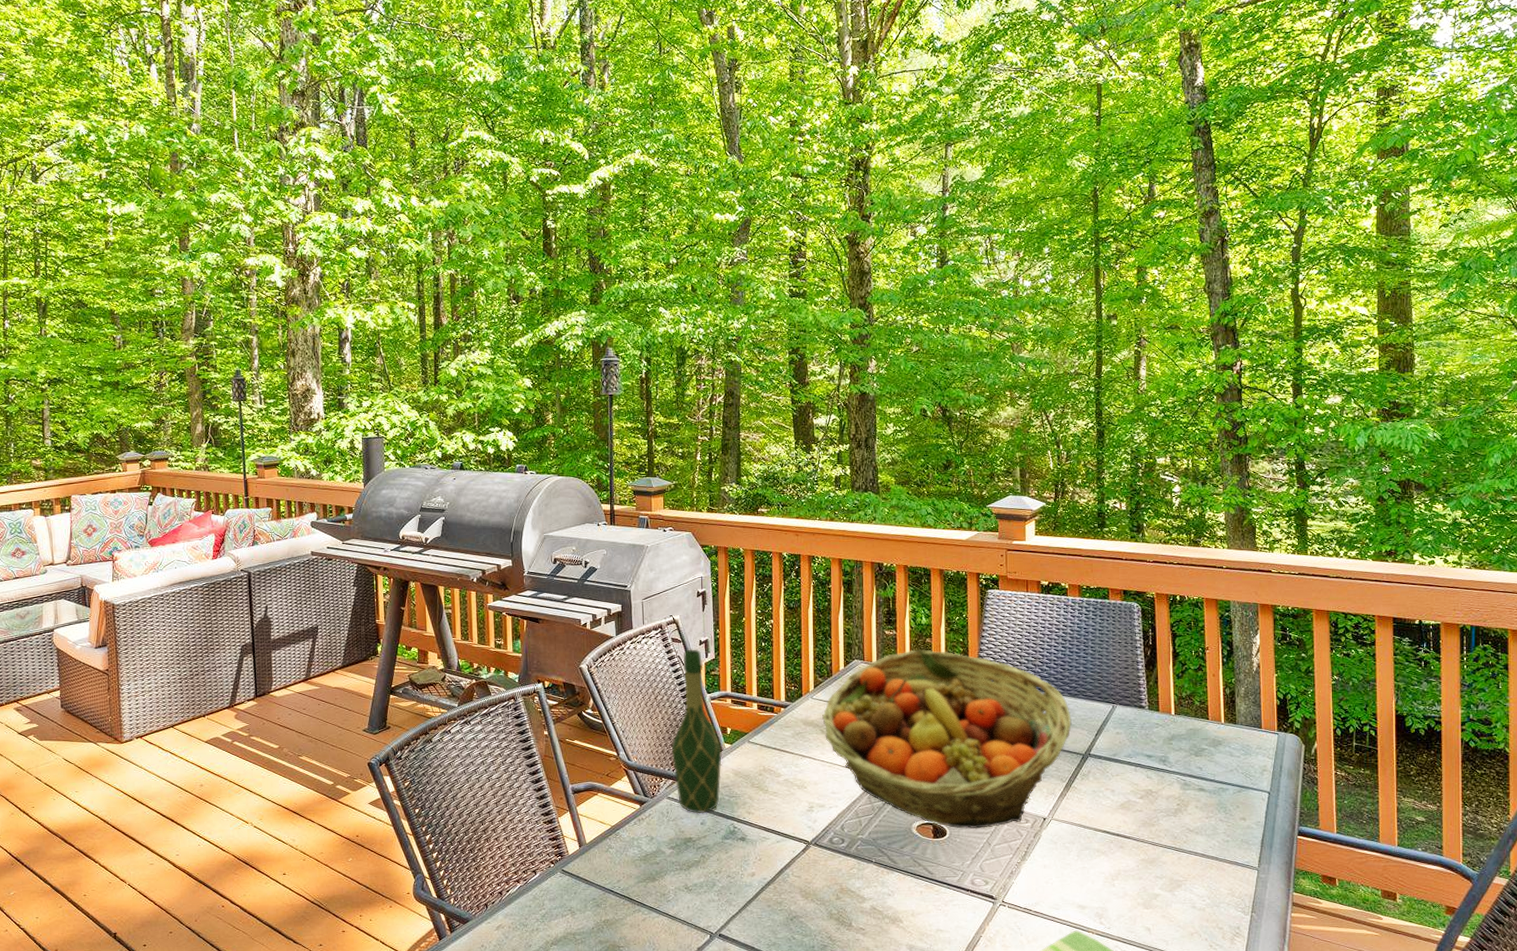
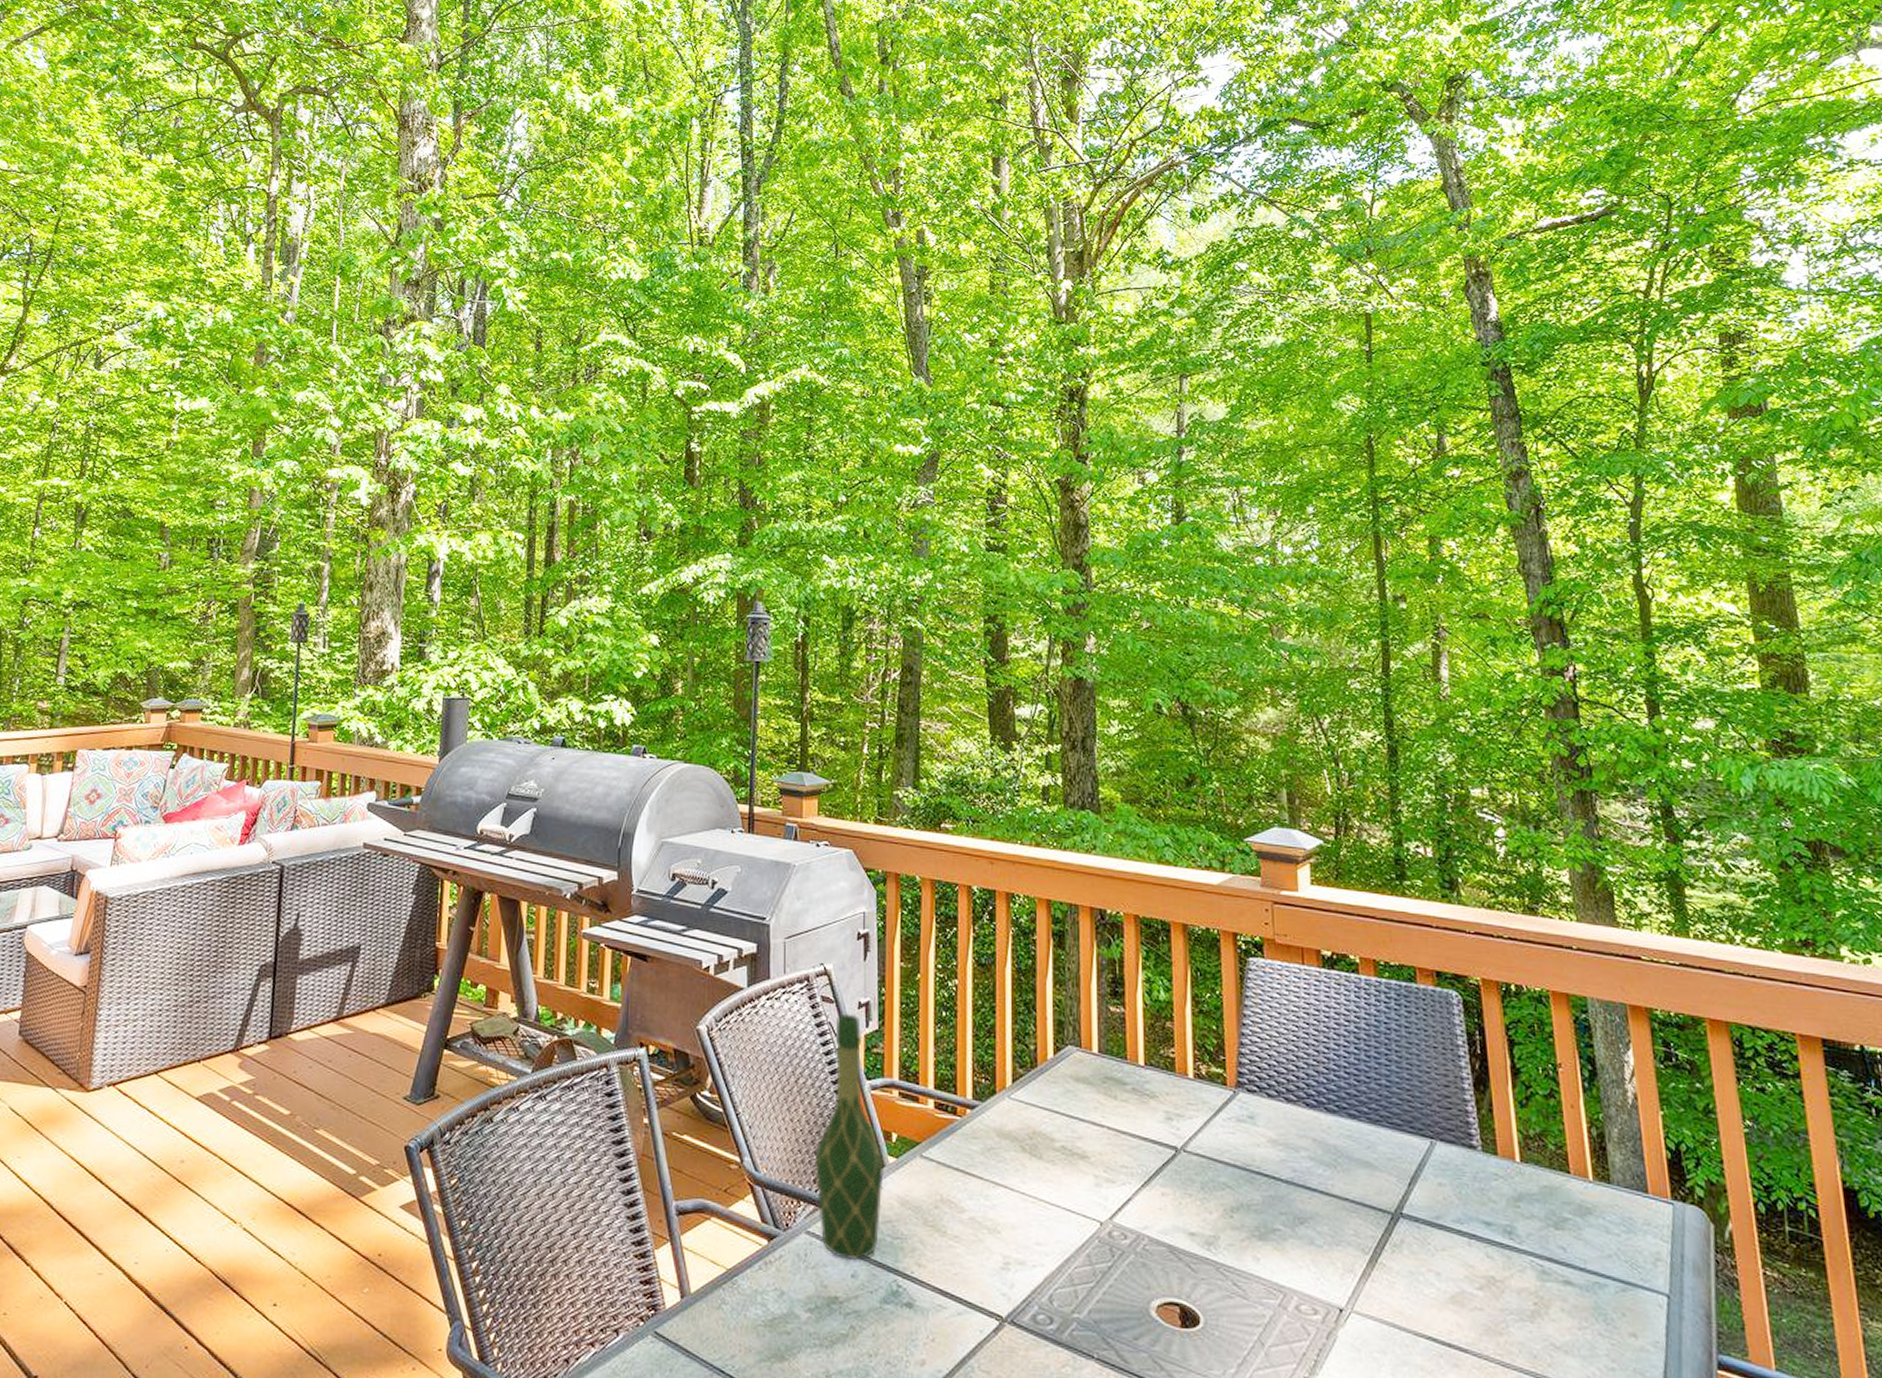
fruit basket: present [822,649,1072,829] -> none [1023,1036,1374,1319]

